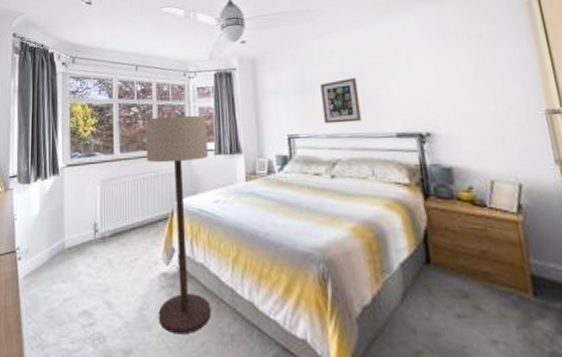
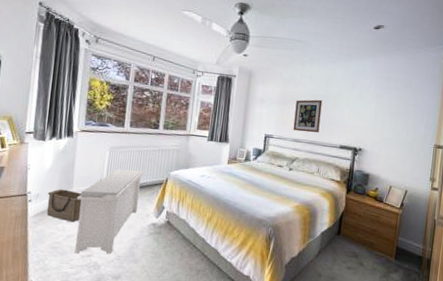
basket: none [37,240,76,281] -> present [46,189,82,223]
bench: none [69,205,143,323] -> present [74,169,143,254]
floor lamp: present [145,115,211,335] -> none [144,103,206,268]

